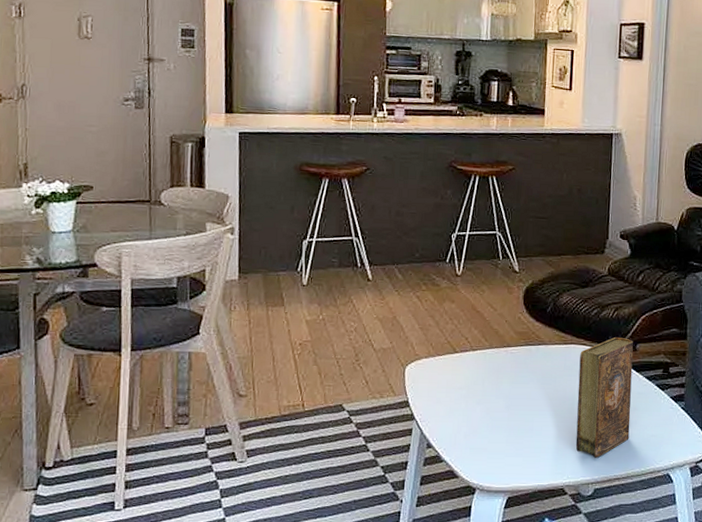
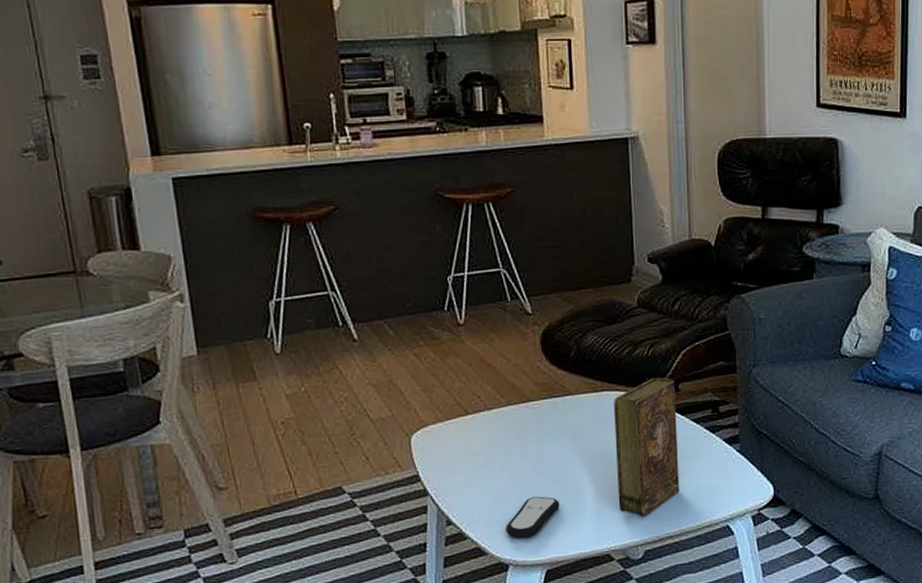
remote control: none [477,430,525,467] -> present [506,496,560,539]

